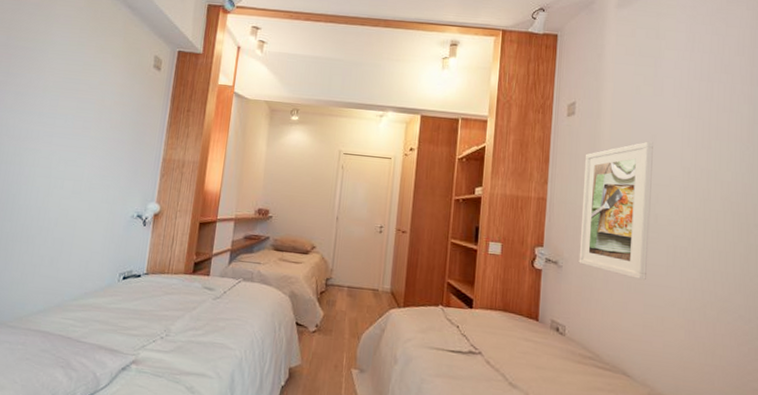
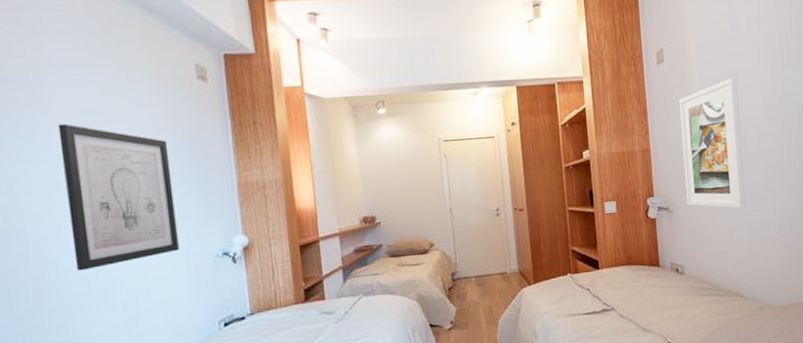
wall art: none [27,87,119,207] -> present [58,123,179,271]

